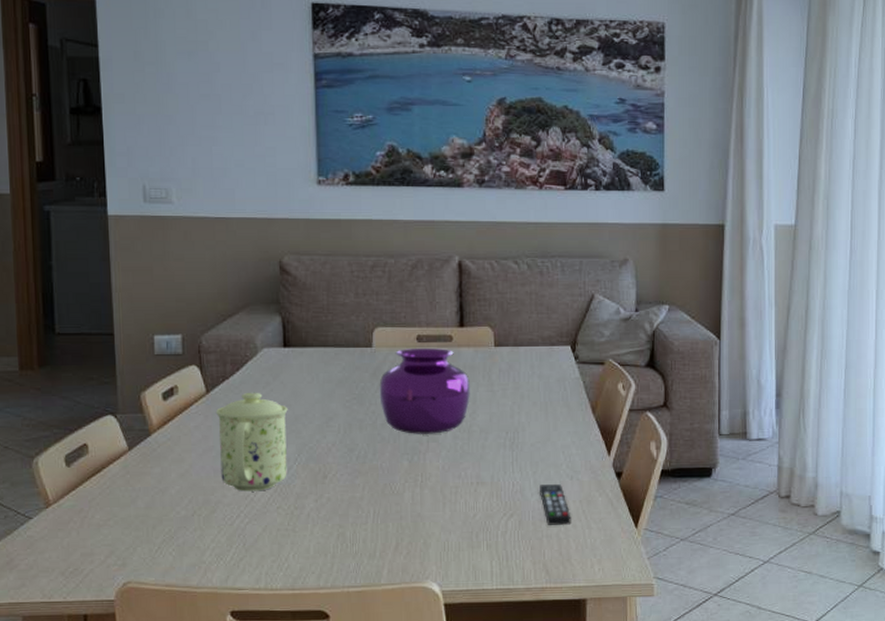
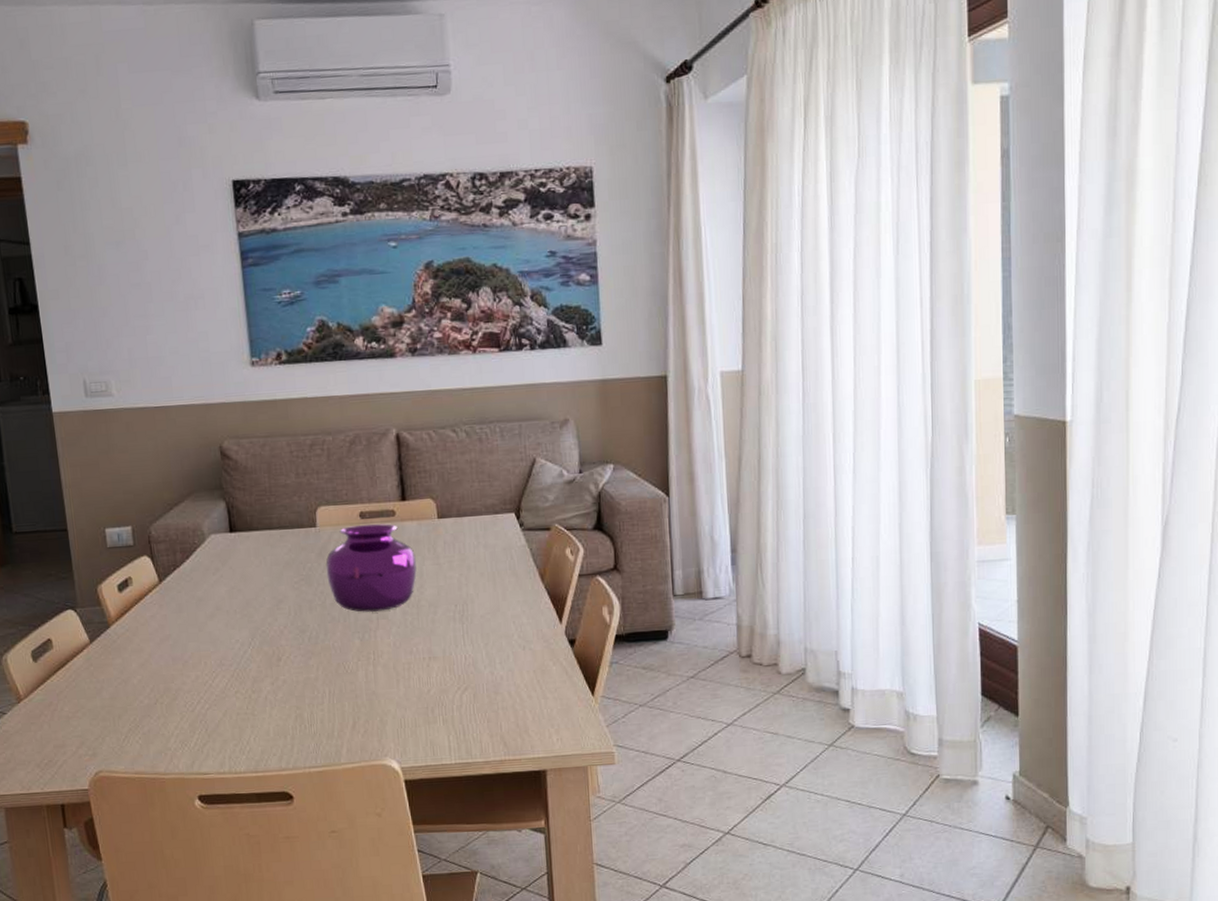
mug: present [216,392,288,492] -> none [170,578,243,678]
remote control: present [540,484,571,525] -> none [492,655,527,697]

